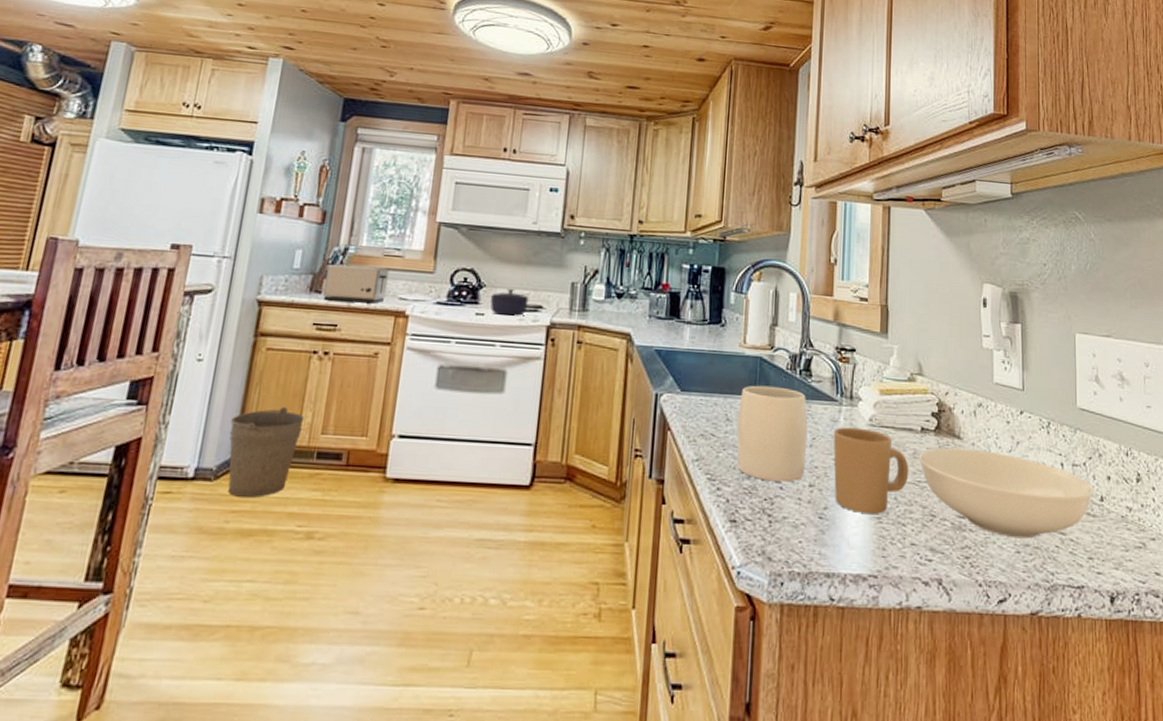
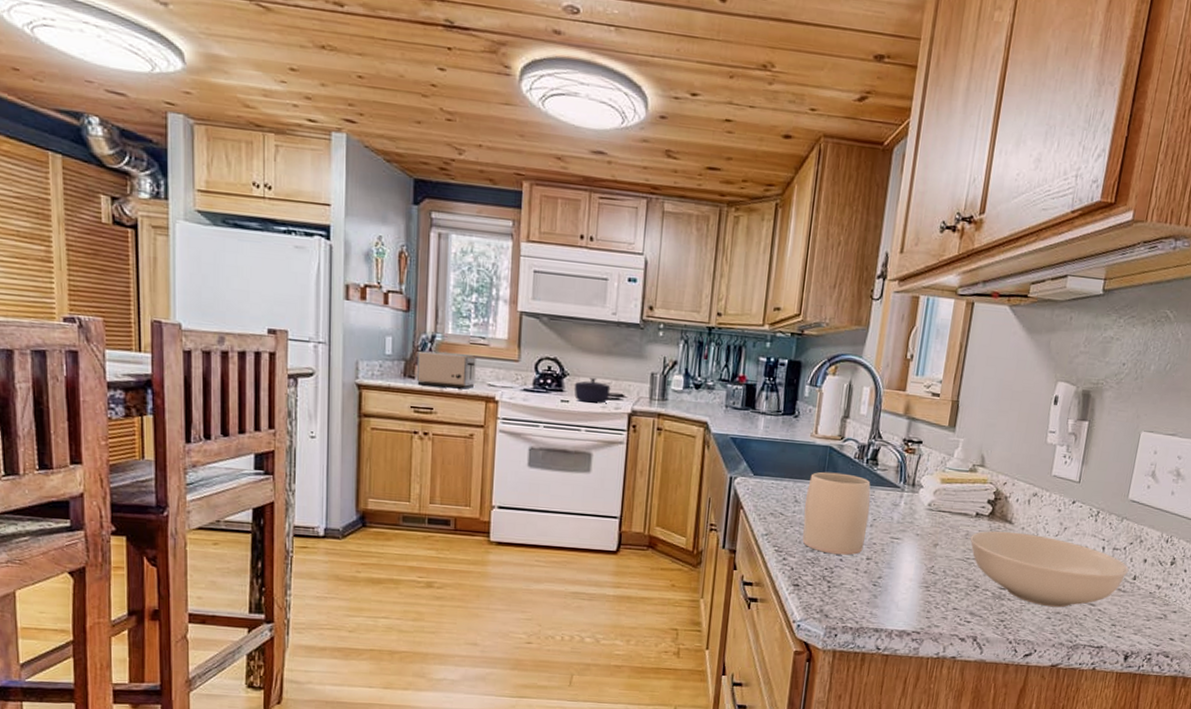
bucket: present [228,406,305,498] -> none [349,479,413,554]
mug: present [833,427,909,514] -> none [889,510,960,584]

